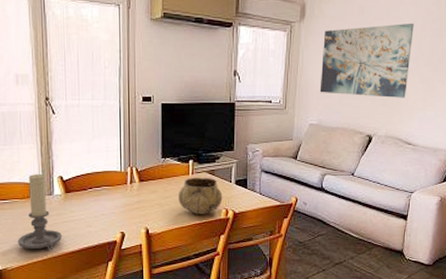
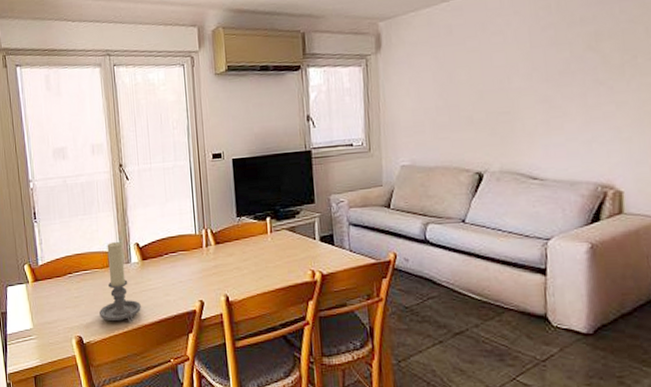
decorative bowl: present [179,177,223,214] -> none [257,235,308,278]
wall art: present [319,23,414,98] -> none [406,34,521,129]

